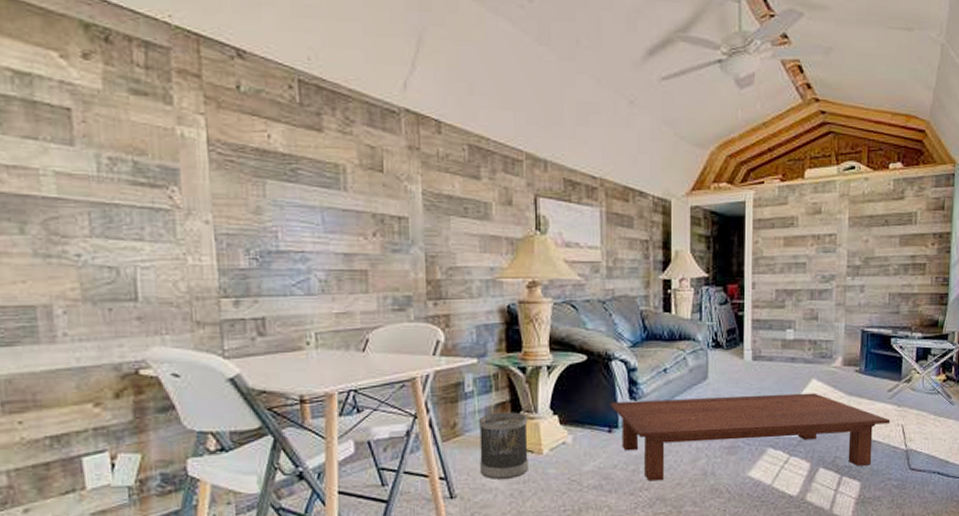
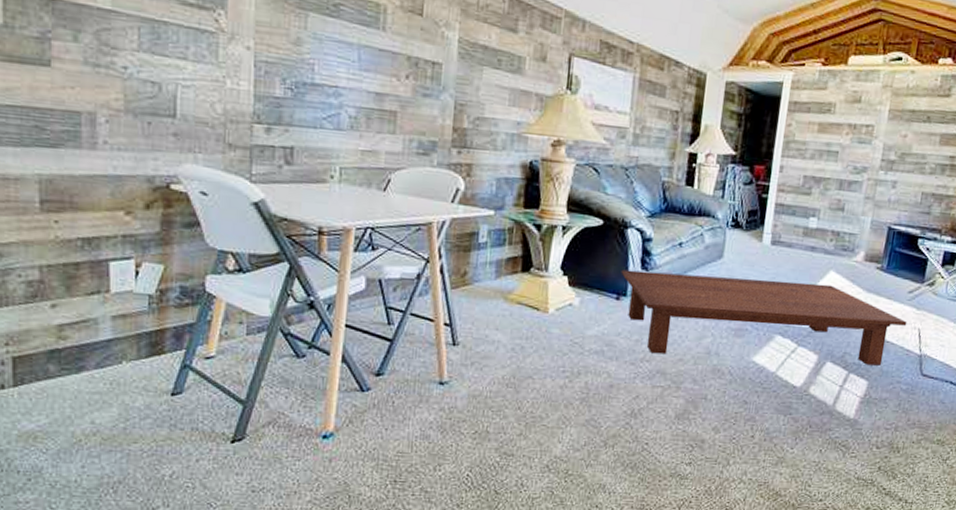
wastebasket: present [478,412,528,480] -> none [485,266,537,334]

